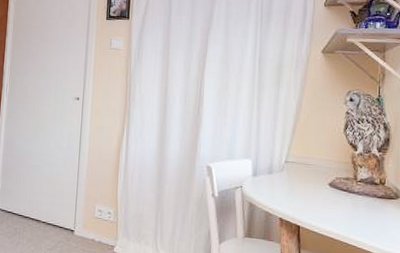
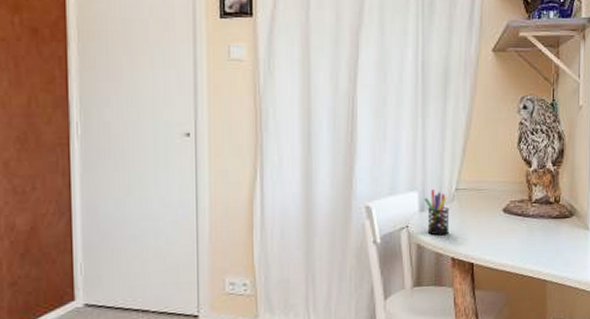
pen holder: none [257,159,279,199] -> present [425,190,450,236]

